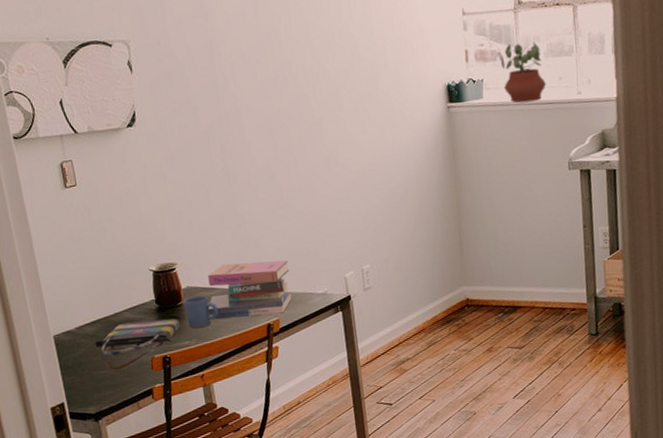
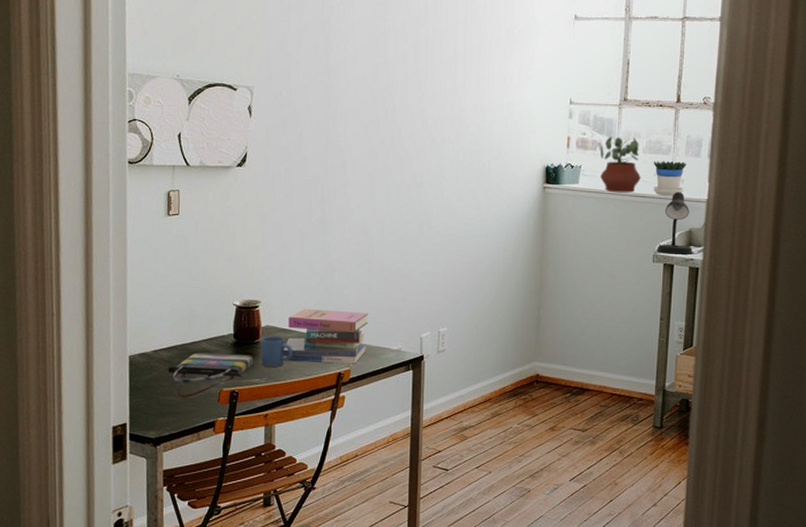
flowerpot: none [556,61,592,101] -> present [653,161,686,197]
desk lamp: none [571,92,609,159] -> present [657,191,694,255]

